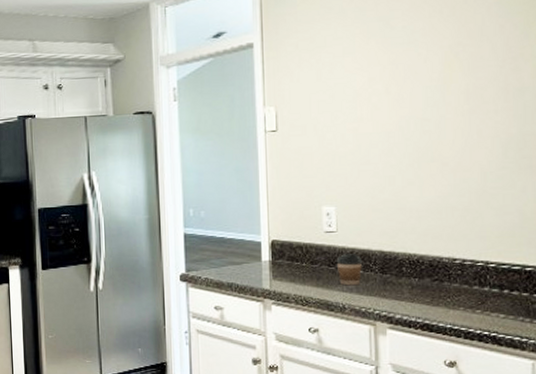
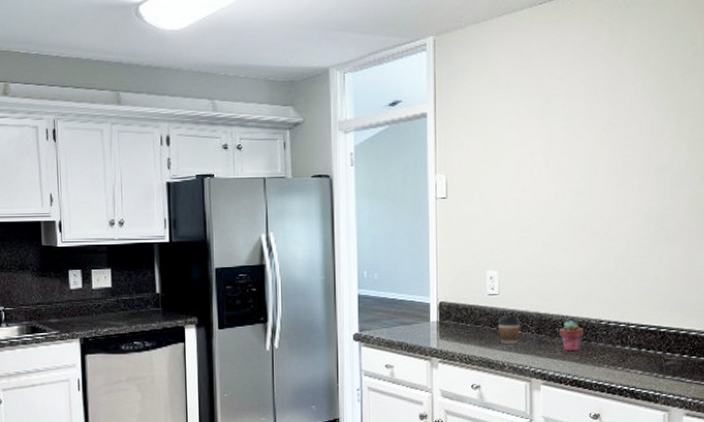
potted succulent: none [407,259,435,293] -> present [560,320,584,352]

